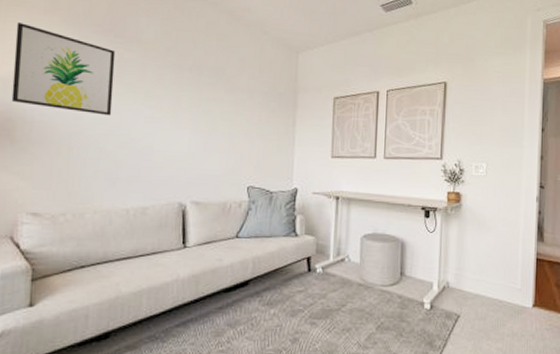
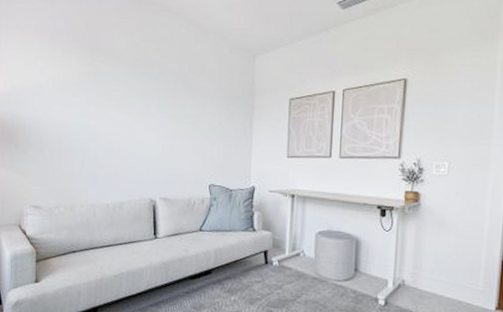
wall art: present [11,22,116,116] -> none [14,43,93,122]

